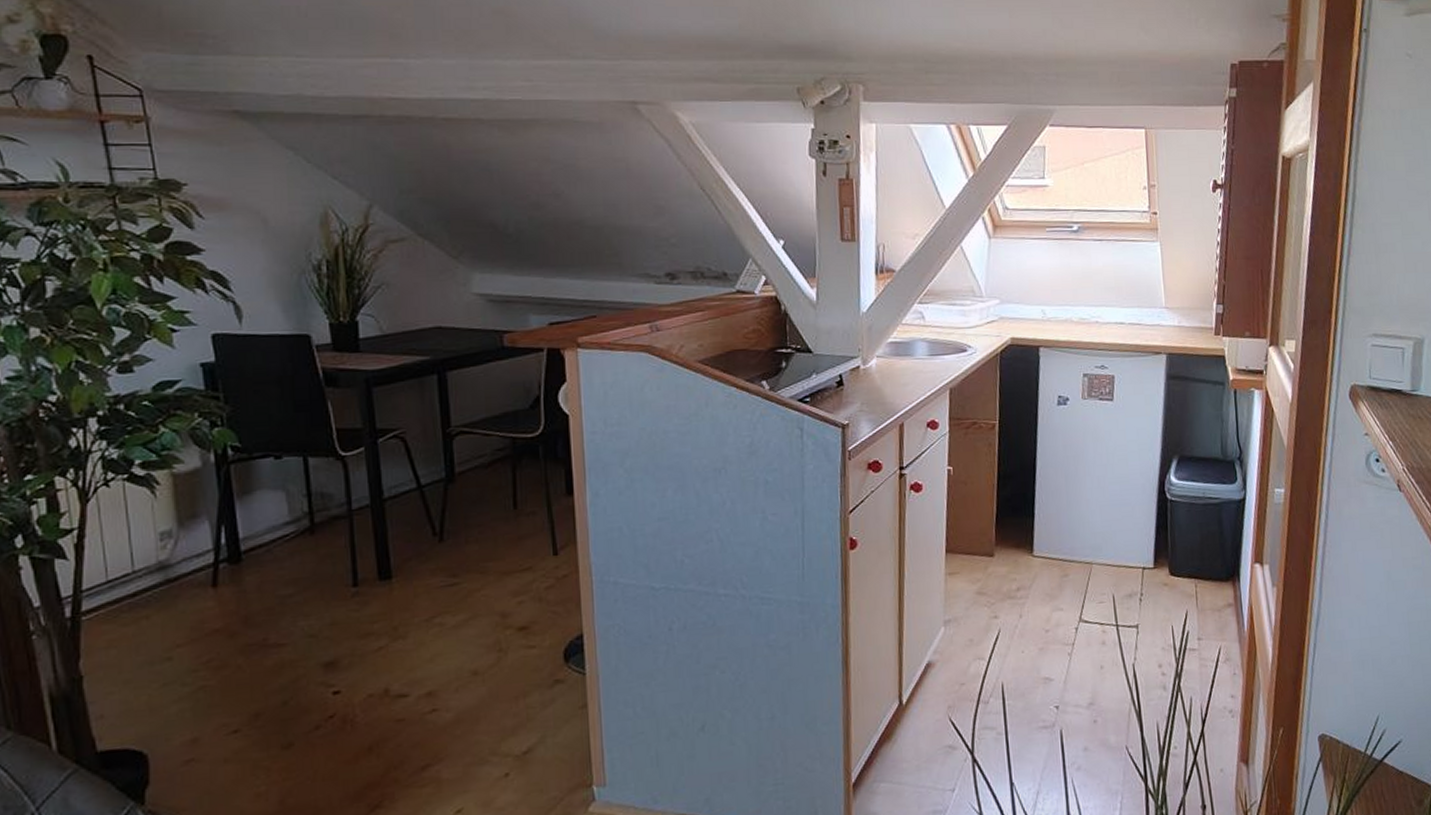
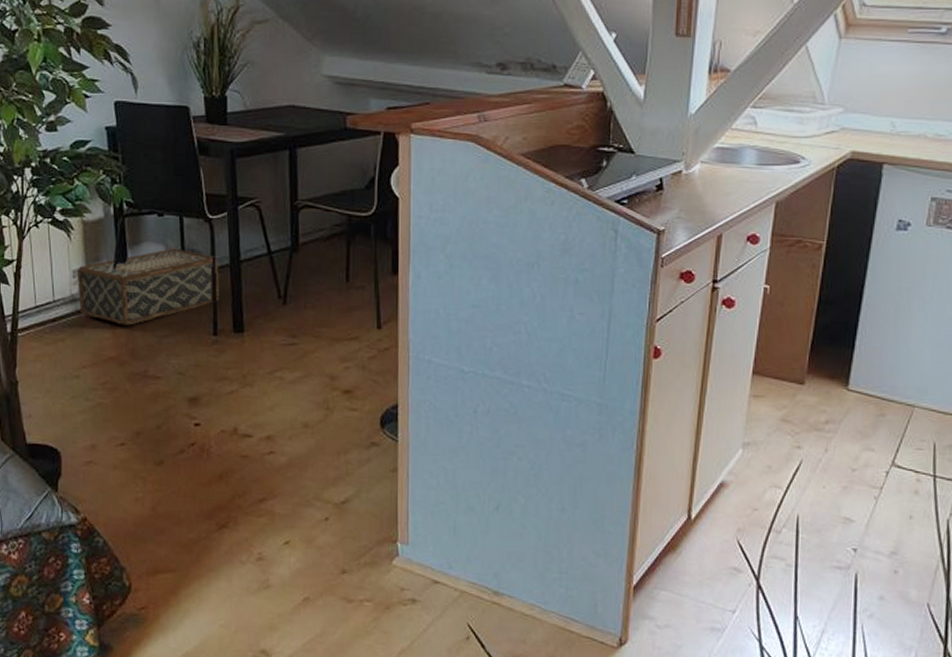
woven basket: none [165,493,359,590] -> present [77,248,219,326]

